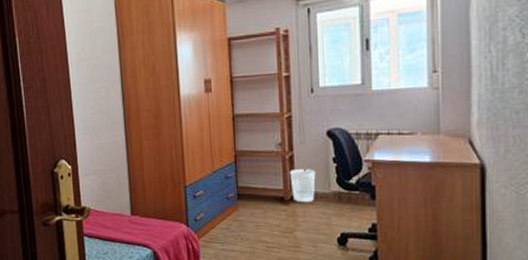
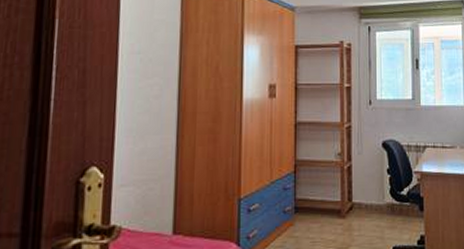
wastebasket: present [289,169,316,202] -> none [347,180,371,215]

